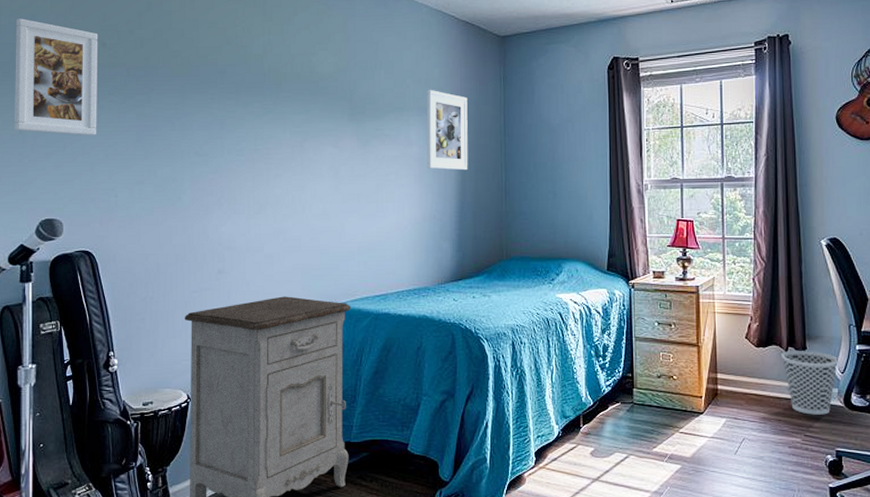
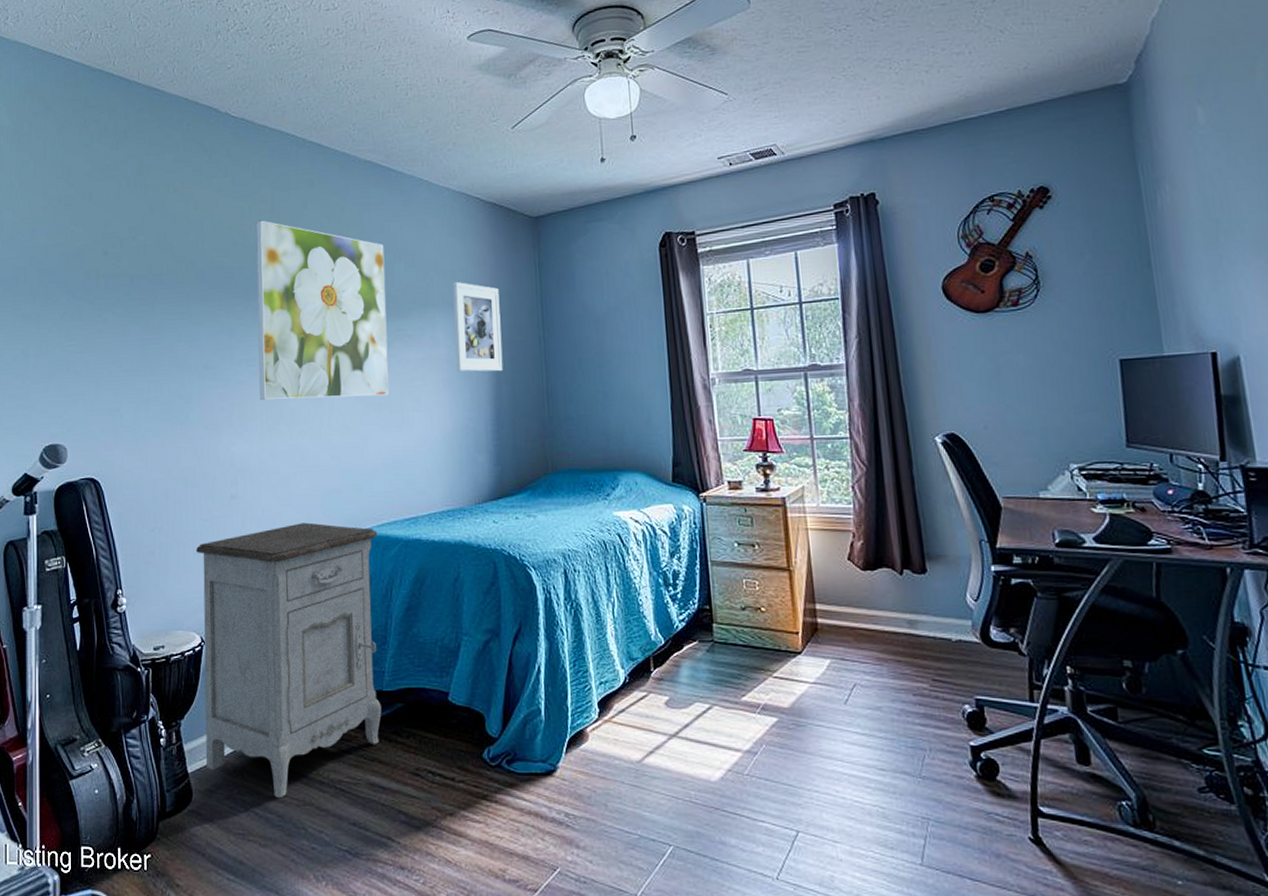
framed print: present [15,18,98,135] -> none [17,231,101,352]
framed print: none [247,23,367,187] -> present [255,220,390,400]
wastebasket: present [781,351,839,415] -> none [894,574,971,654]

